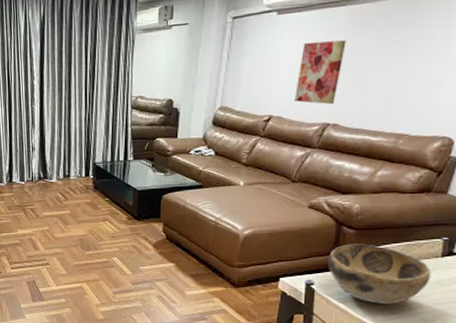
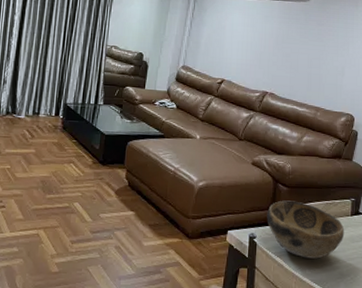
wall art: present [295,40,346,105] -> none [242,23,279,77]

